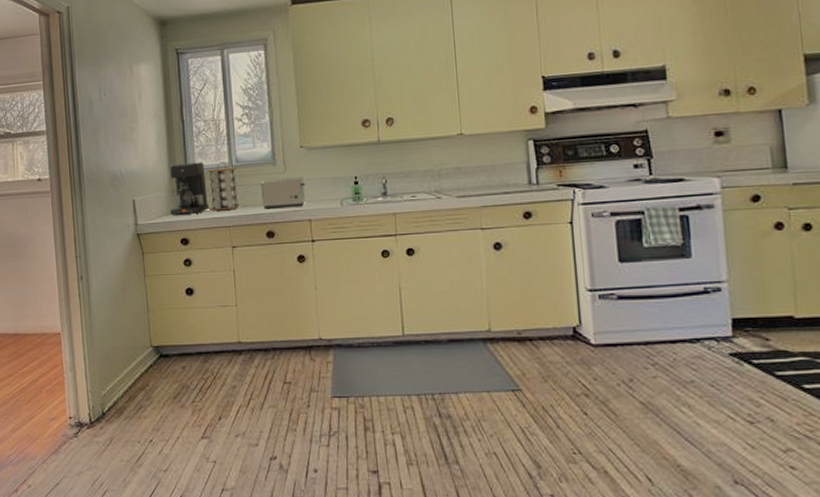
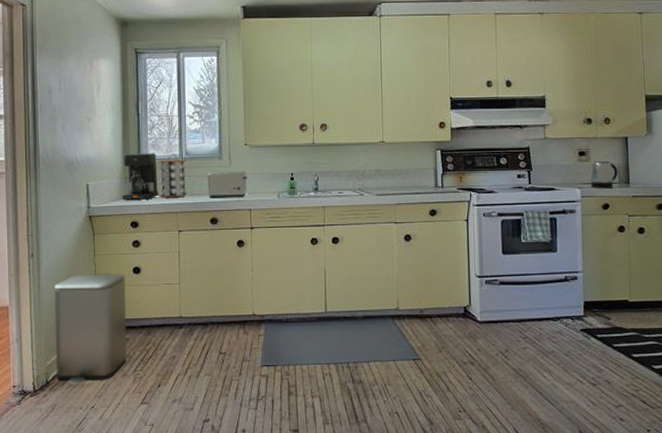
pedal bin: none [104,296,184,416] -> present [53,274,127,384]
kettle: none [732,140,771,177] -> present [590,160,618,189]

